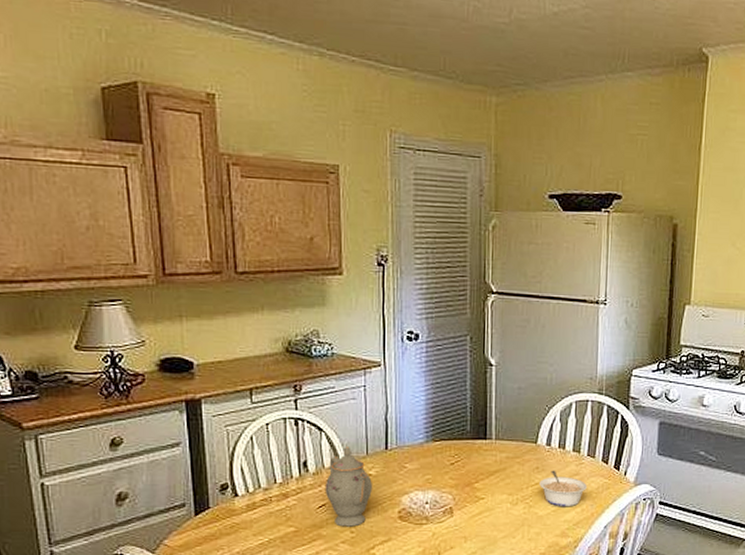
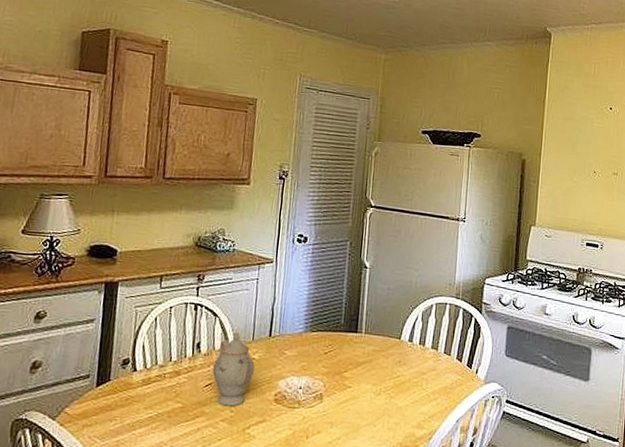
legume: present [539,470,587,507] -> none [400,364,442,400]

